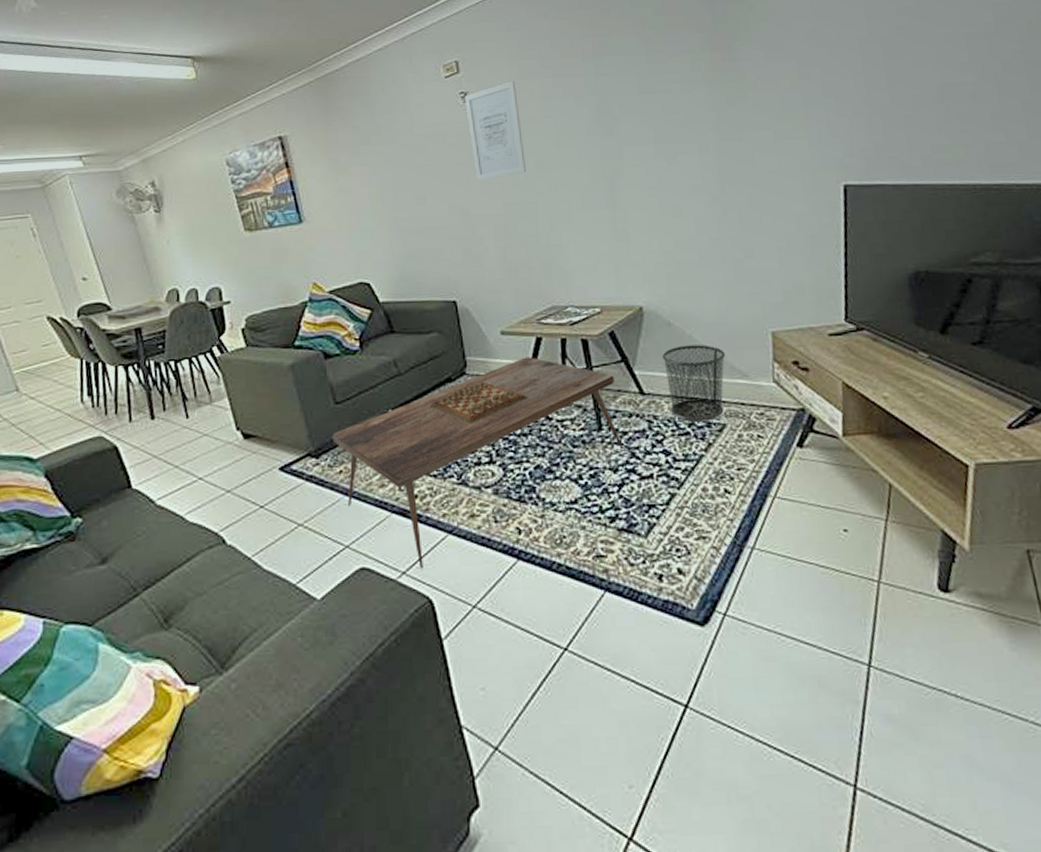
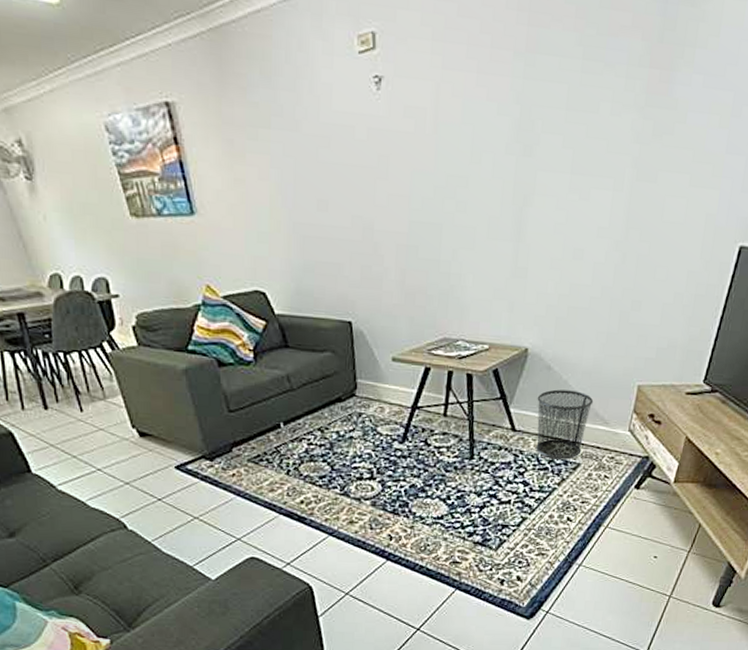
coffee table: present [332,357,624,570] -> none [226,385,491,562]
wall art: present [465,81,526,181] -> none [379,70,437,191]

